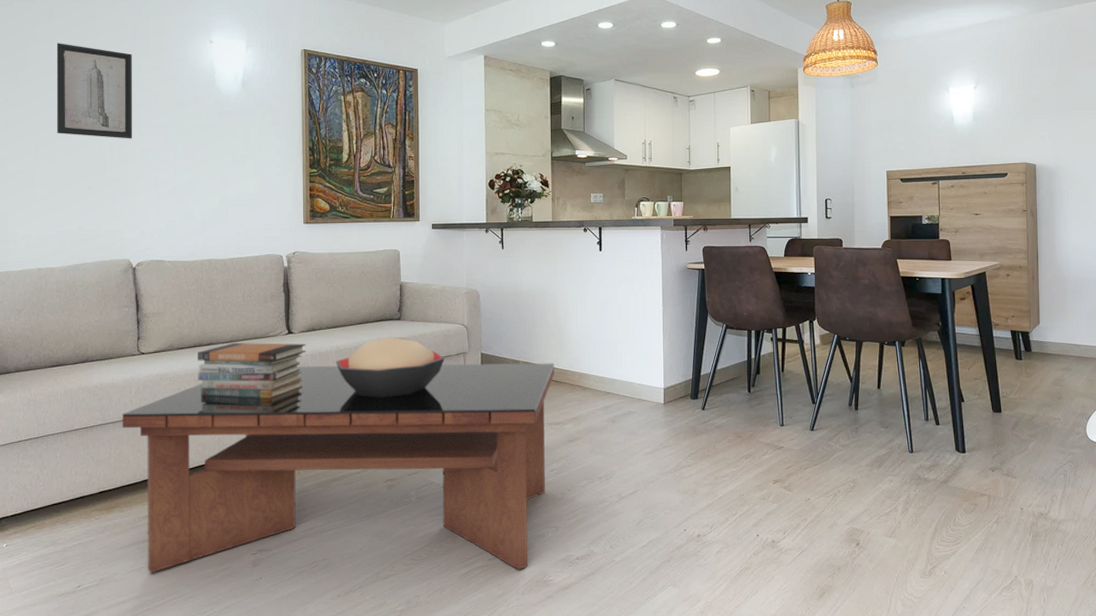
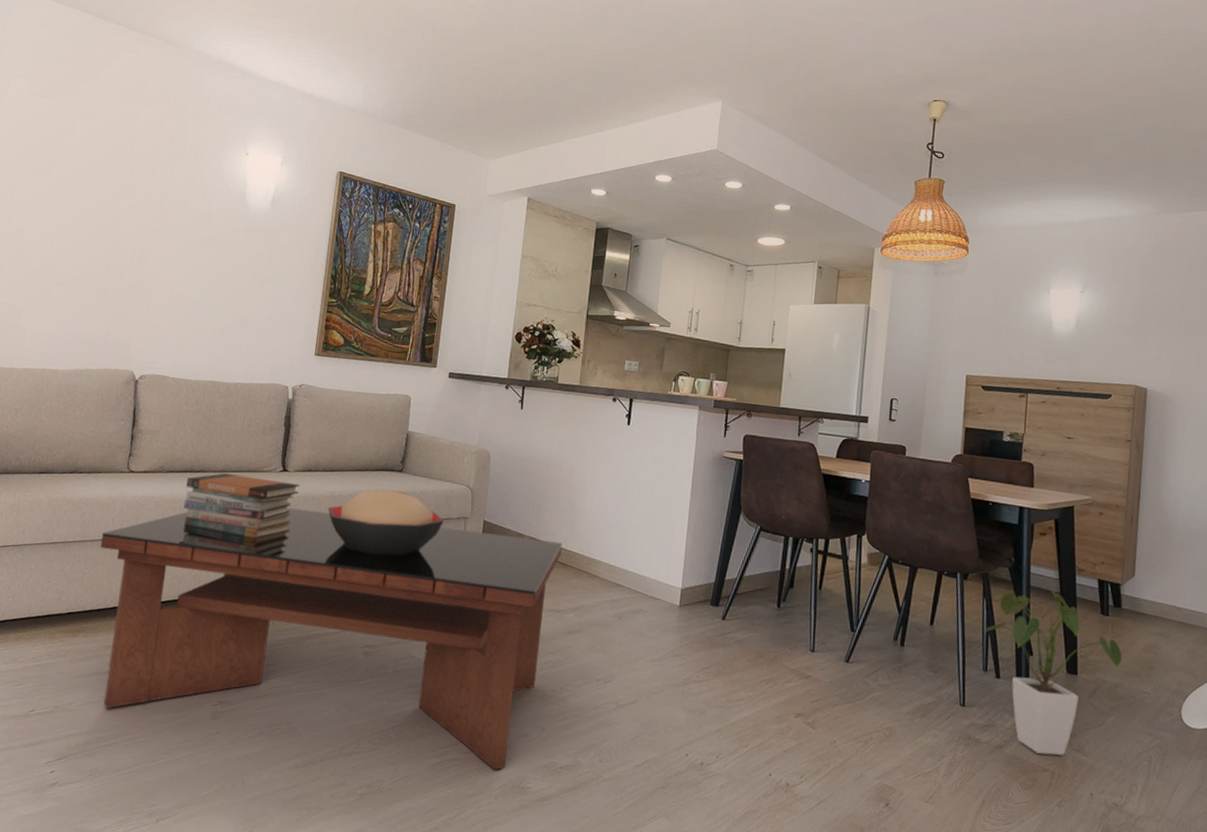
wall art: present [56,43,133,139] -> none [81,140,166,246]
house plant: none [924,342,1036,482] -> present [985,587,1123,756]

